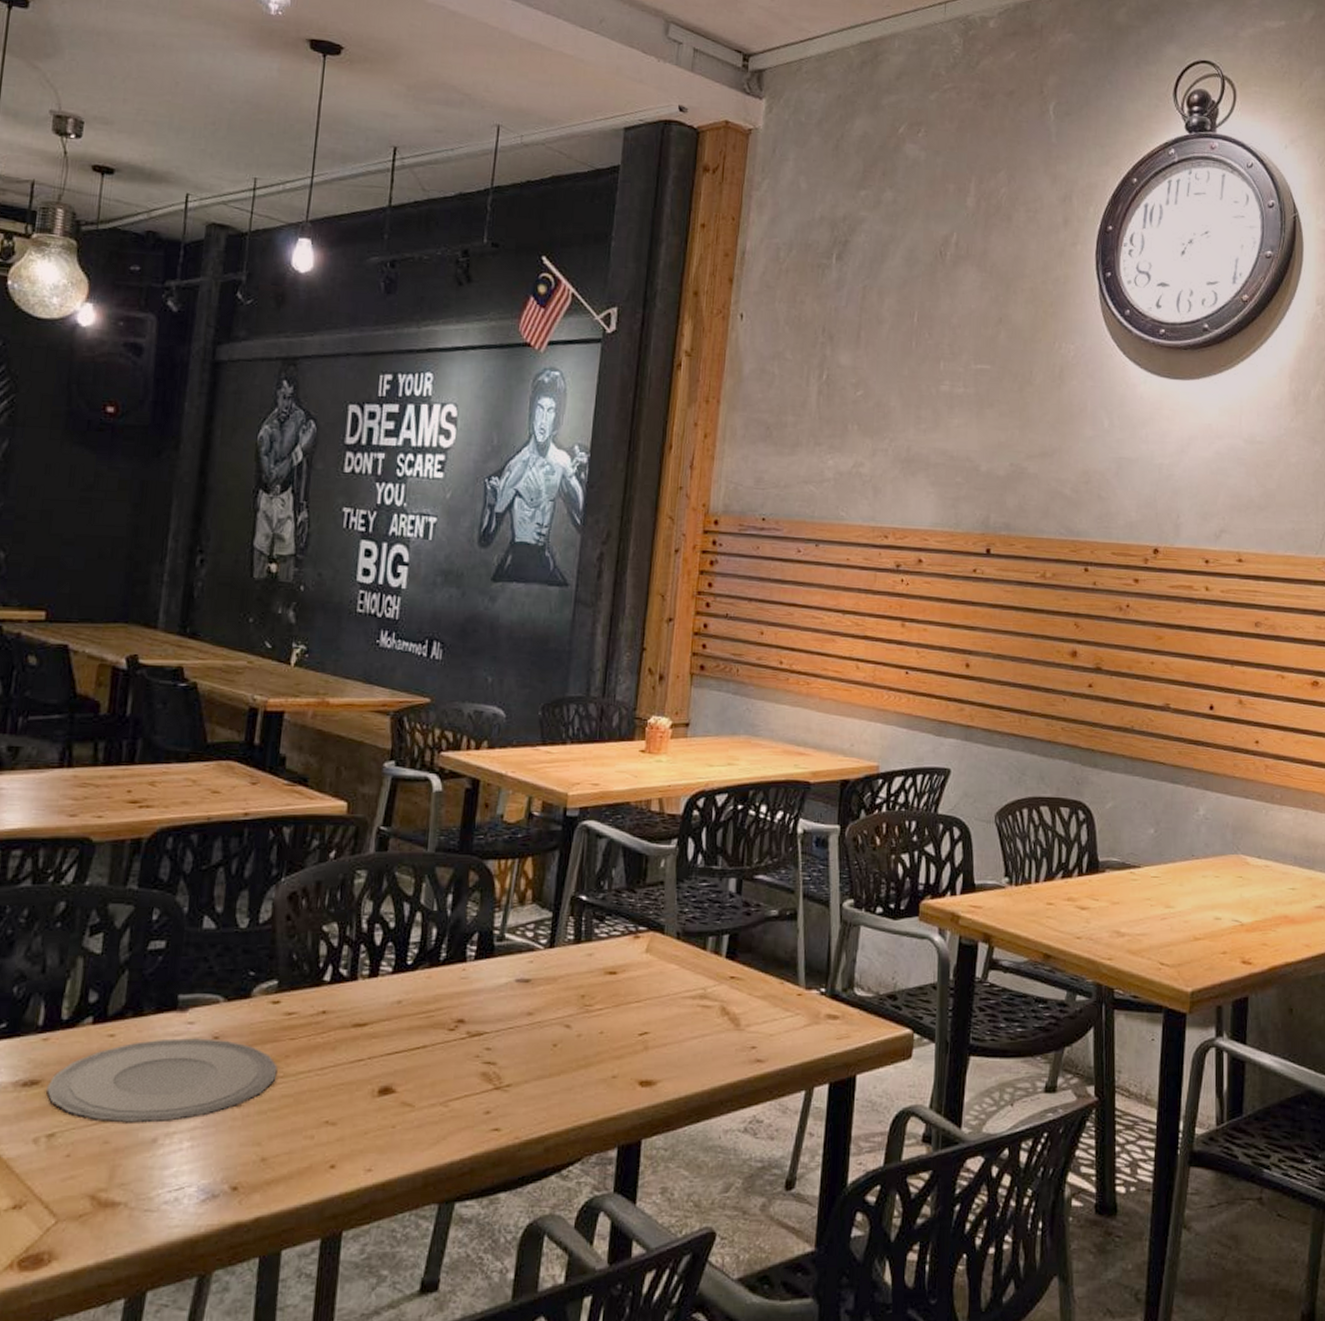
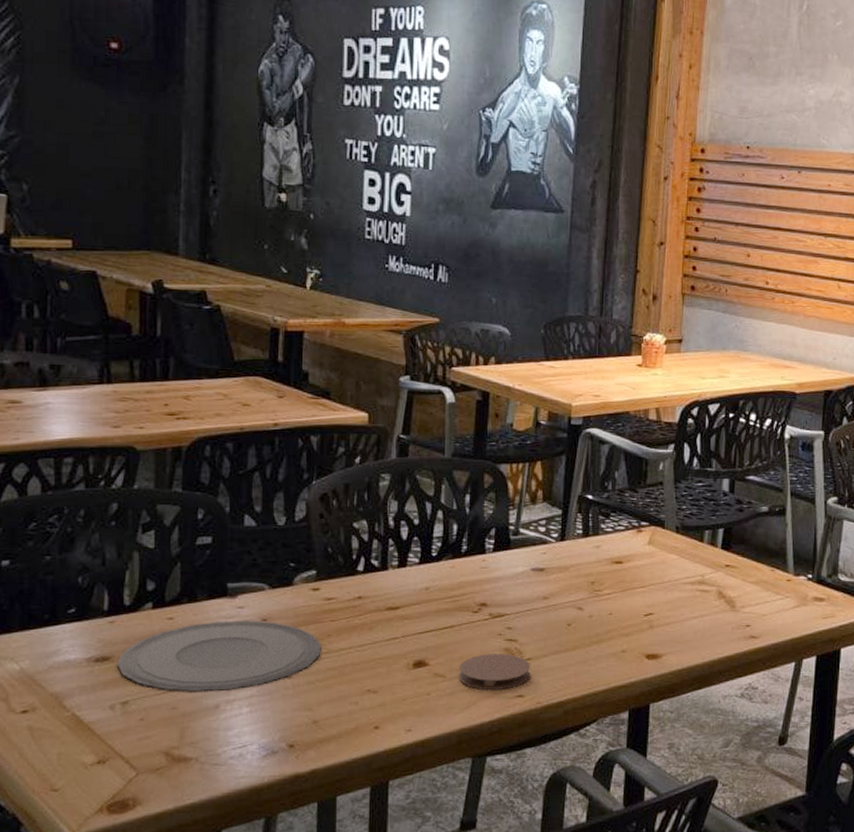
coaster: none [429,1079,509,1122] -> present [459,654,530,690]

